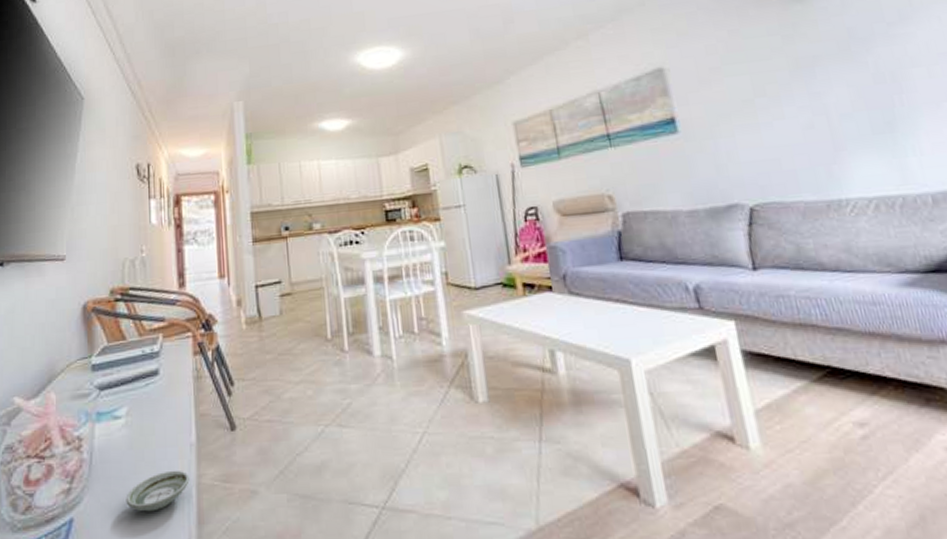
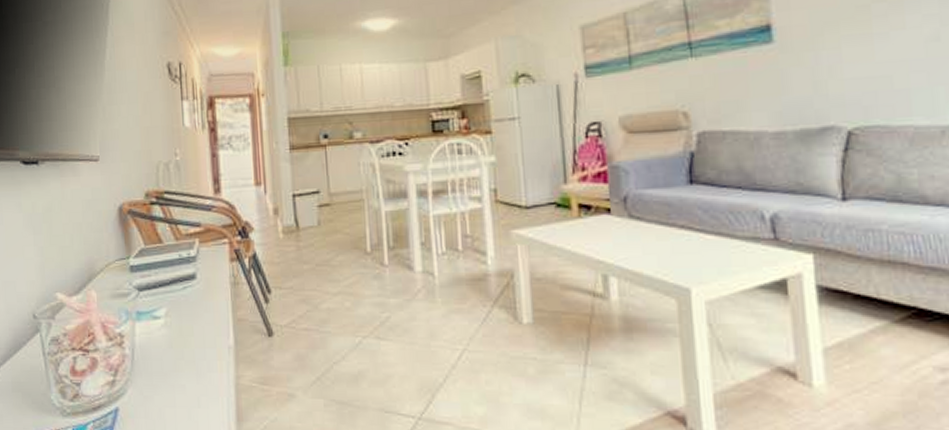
saucer: present [126,470,190,512] -> none [167,370,228,407]

